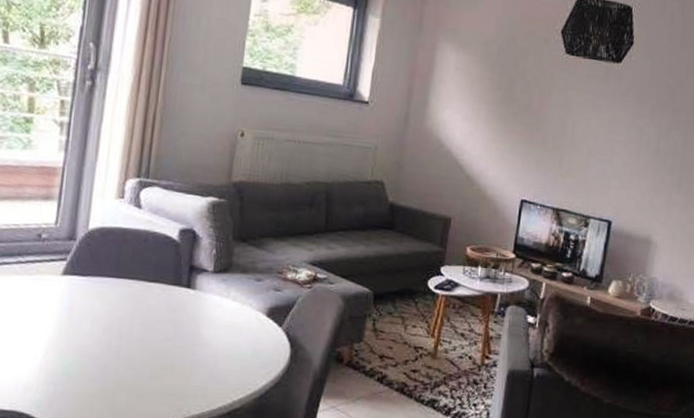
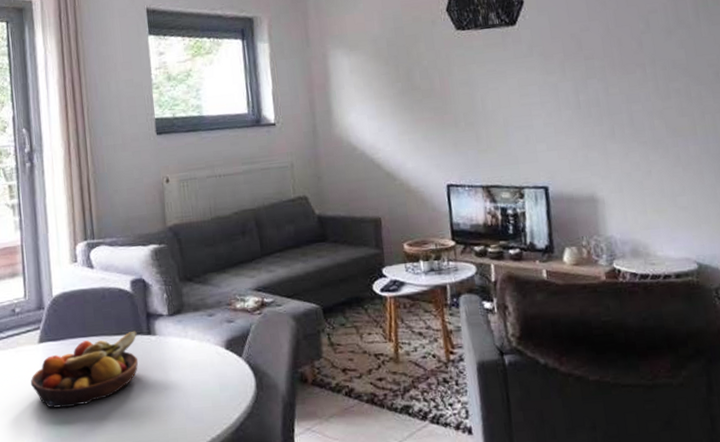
fruit bowl: none [43,281,176,348] -> present [30,330,139,408]

